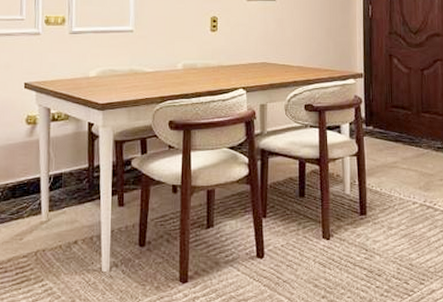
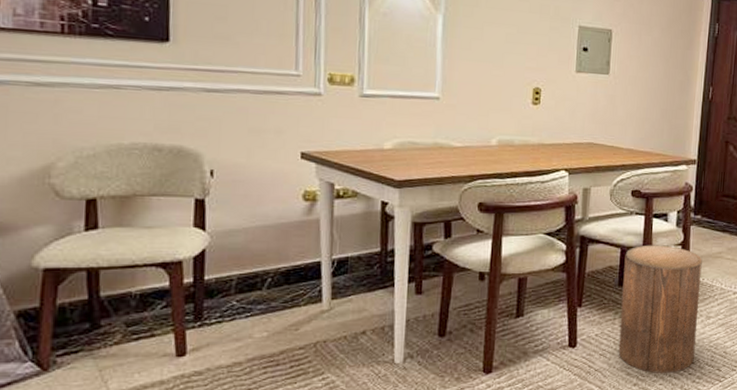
stool: none [303,156,380,286] -> present [618,245,702,373]

